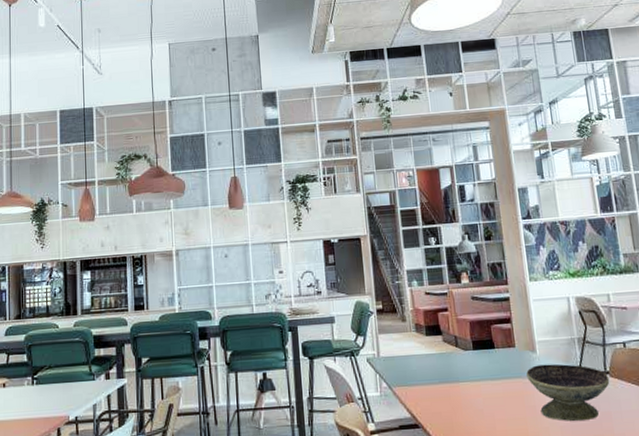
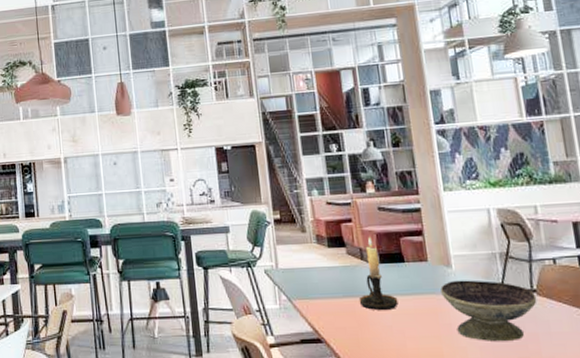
candle holder: none [453,324,489,395] -> present [358,236,398,310]

